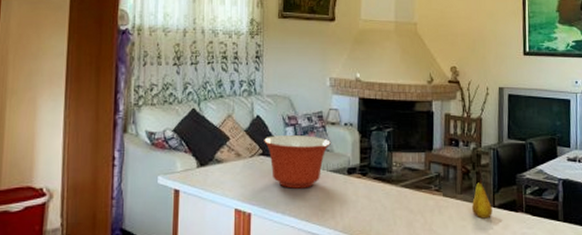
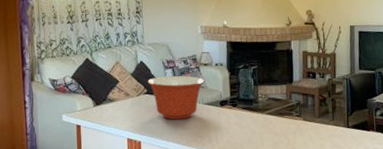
fruit: present [472,177,493,219] -> none [329,103,347,138]

